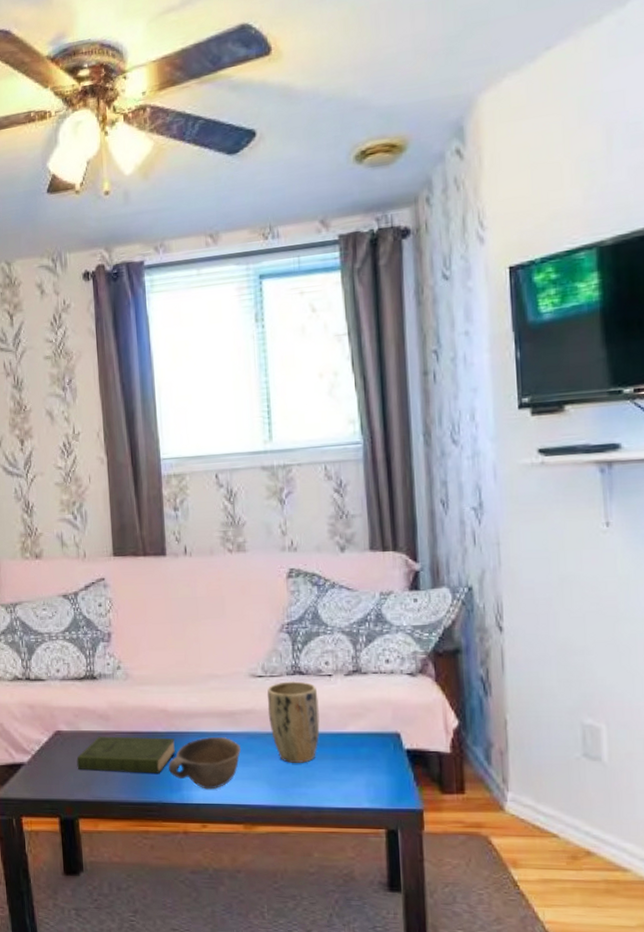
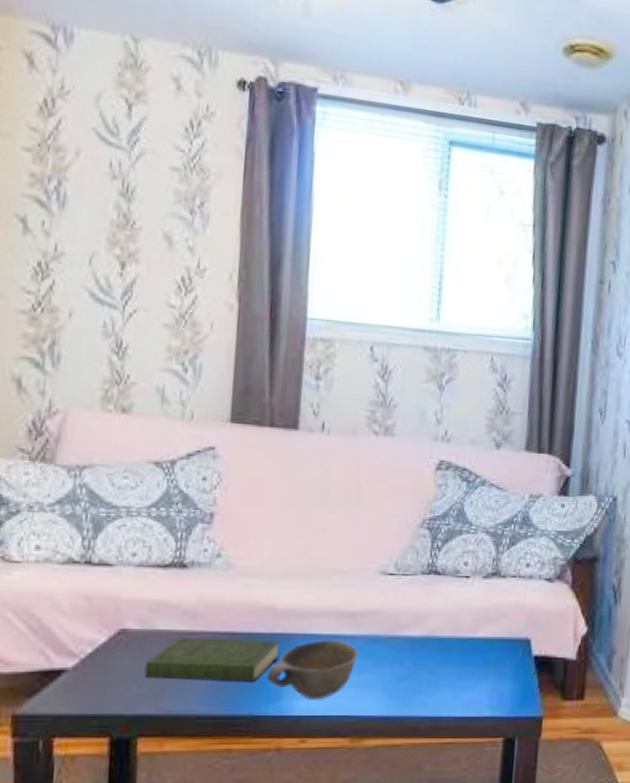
plant pot: present [267,681,320,763] -> none [394,581,452,669]

